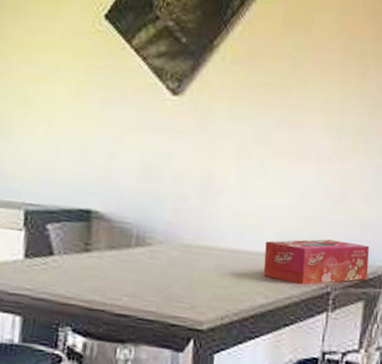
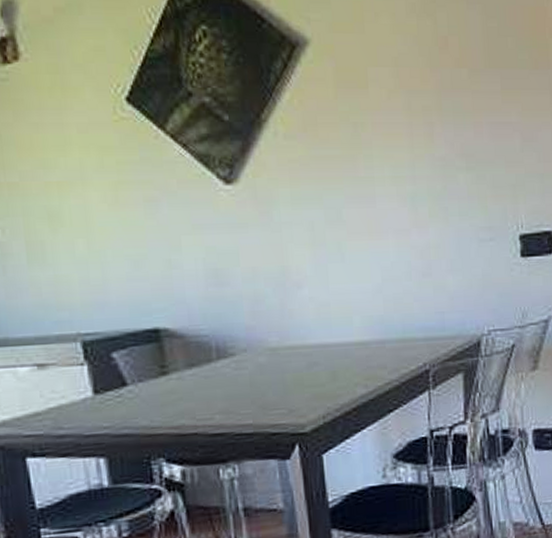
tissue box: present [263,239,369,285] -> none [356,315,464,368]

